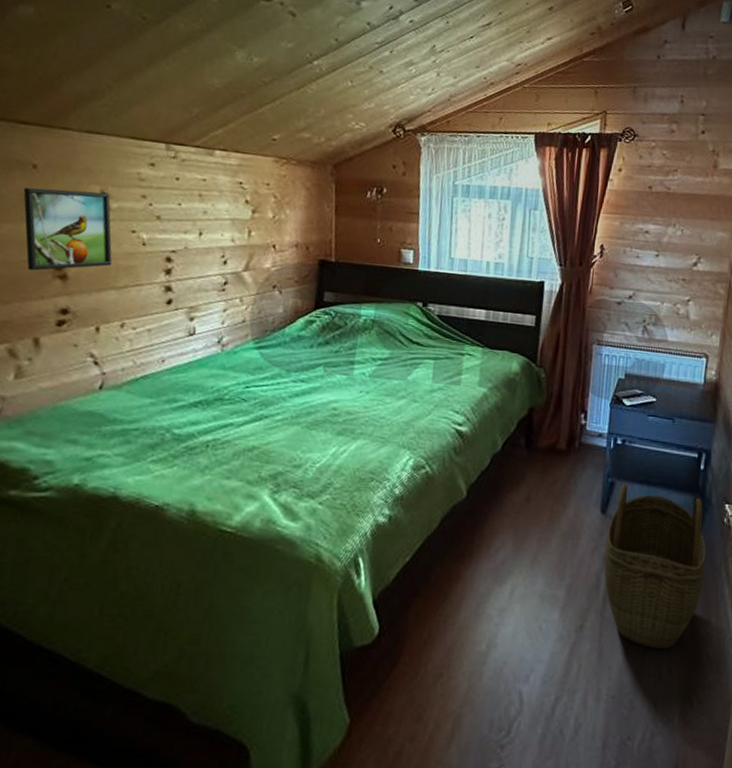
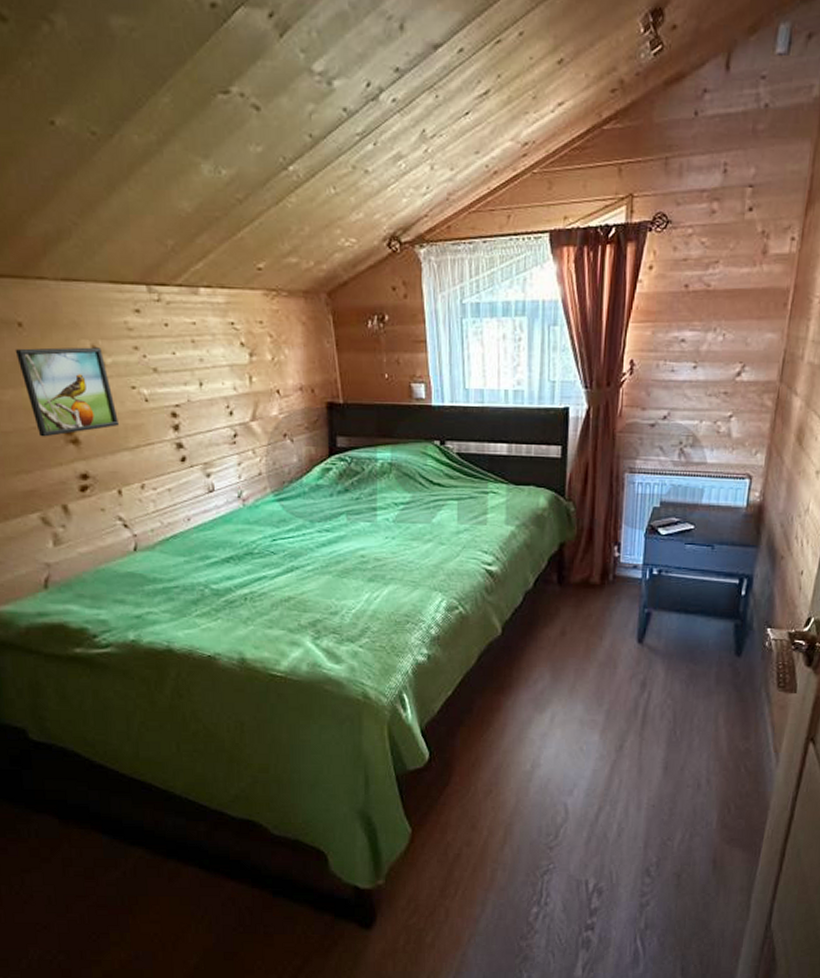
woven basket: present [604,483,706,650] -> none [642,613,746,765]

